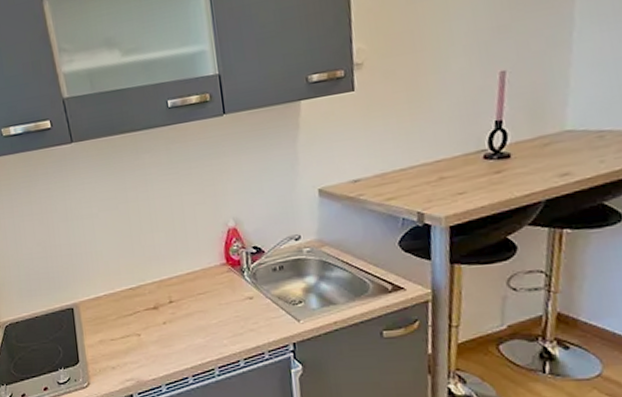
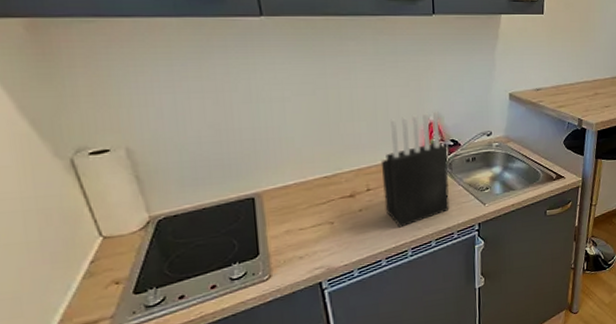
knife block: none [181,216,257,343] -> present [380,111,450,228]

